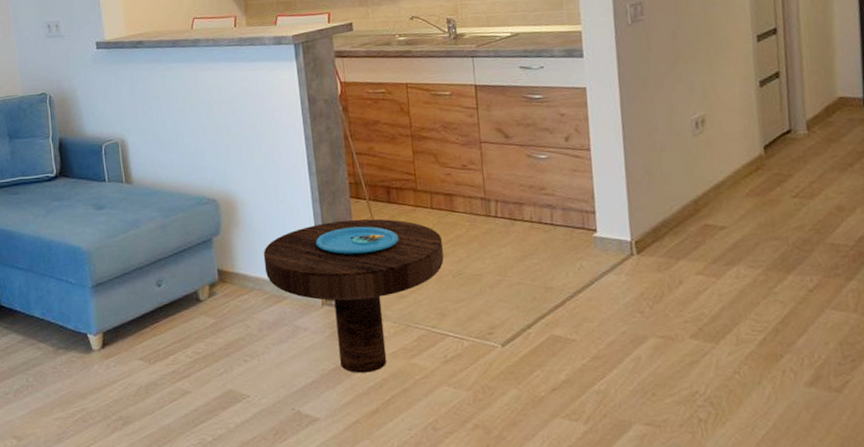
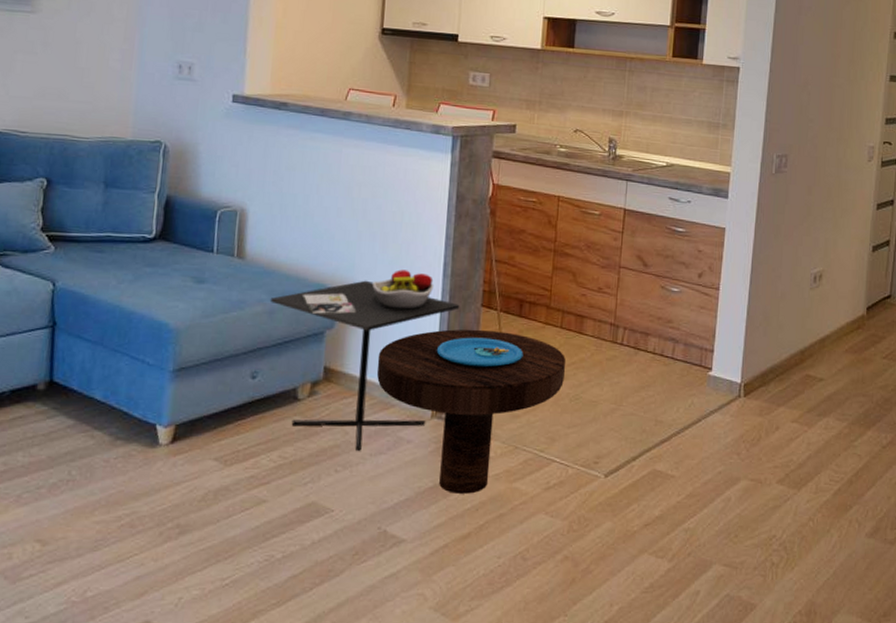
kitchen table: none [160,173,330,342] -> present [269,269,460,451]

